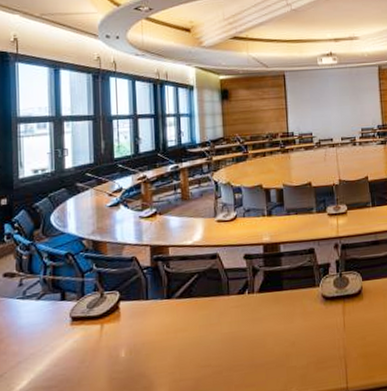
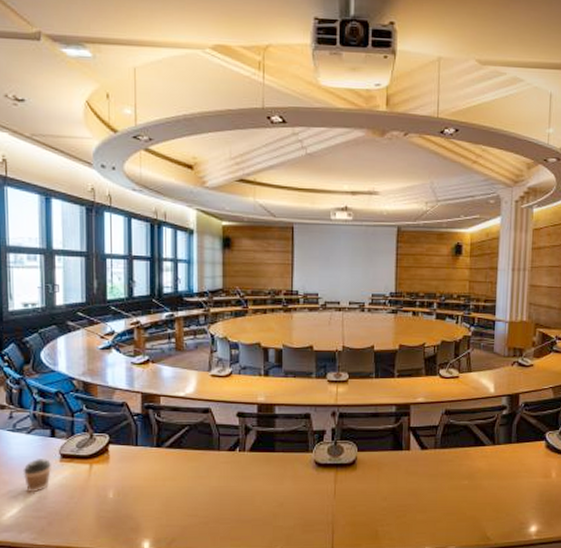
coffee cup: none [33,324,62,362] -> present [23,459,51,493]

